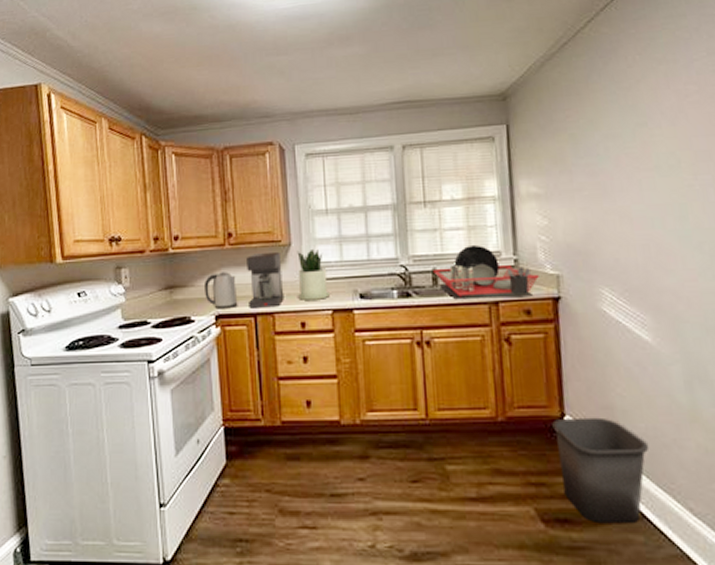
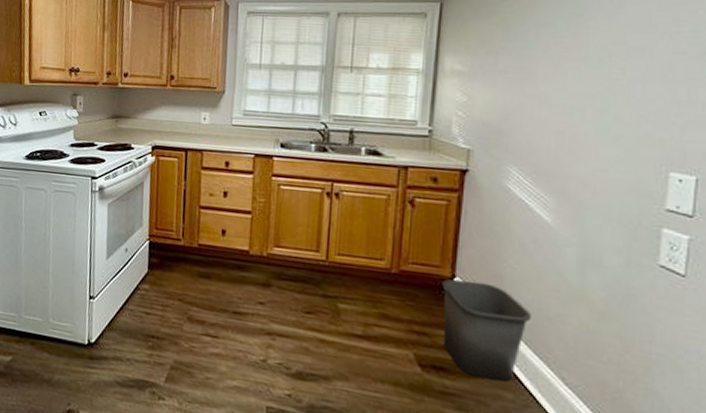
kettle: present [205,272,238,309] -> none [145,109,173,142]
coffee maker: present [247,253,284,308] -> none [182,96,215,146]
planter: present [297,248,331,300] -> none [224,97,255,144]
dish rack: present [433,244,539,300] -> none [351,111,451,165]

